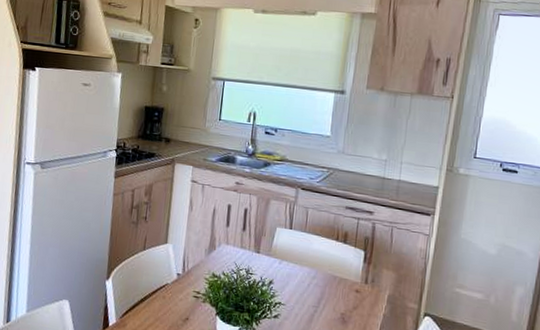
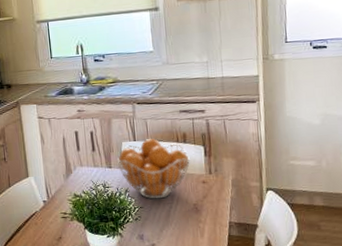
fruit basket: none [266,230,348,300] -> present [117,137,191,199]

